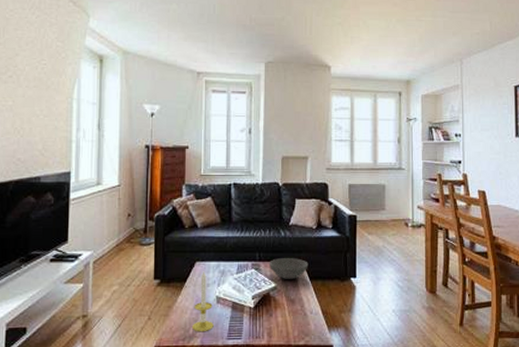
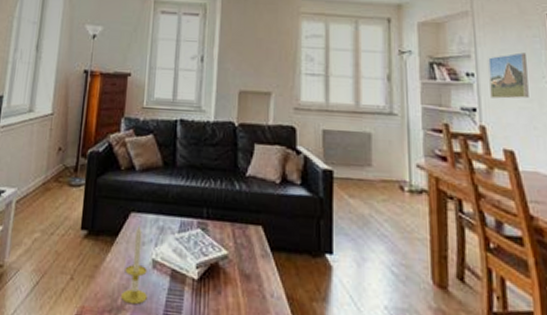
bowl: present [268,258,308,279] -> none [218,217,269,248]
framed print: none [471,117,498,153] -> present [488,52,529,99]

